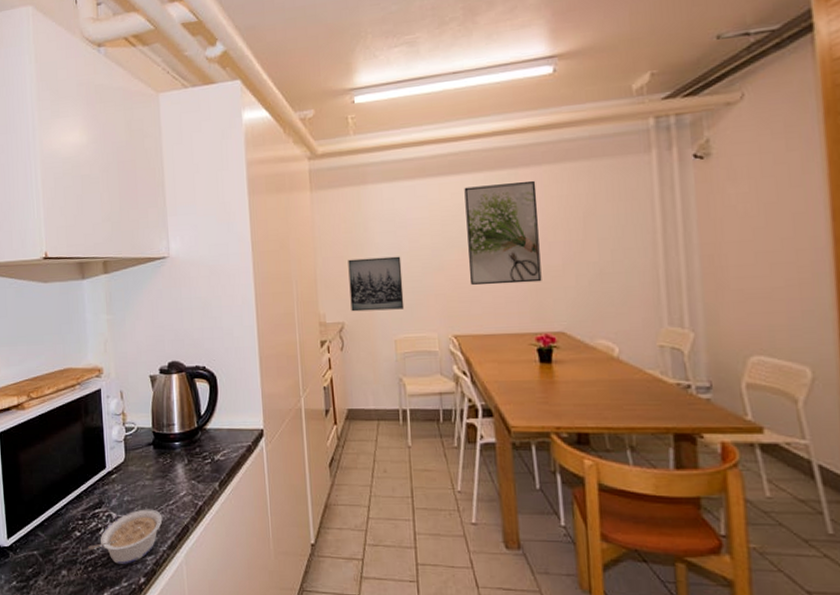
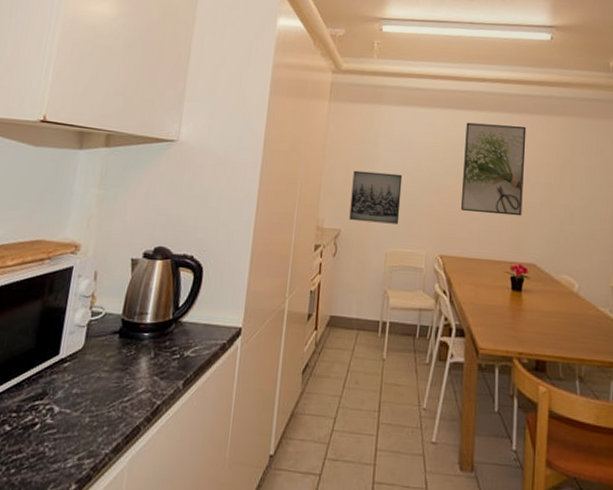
legume: present [88,509,163,564] -> none [16,404,113,468]

